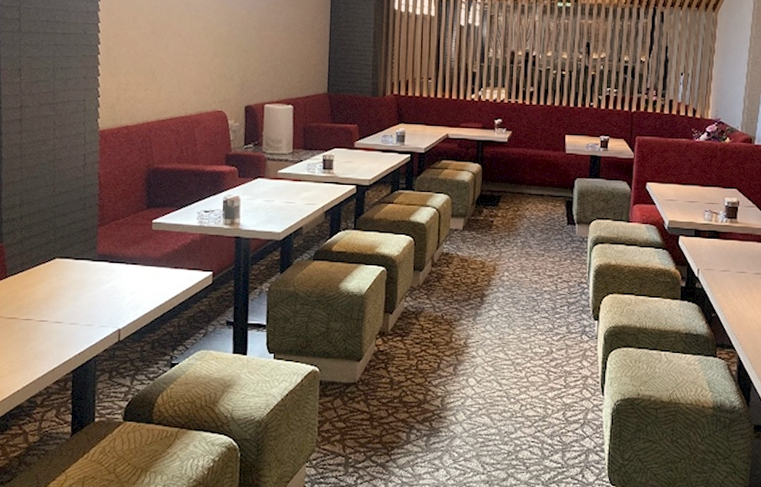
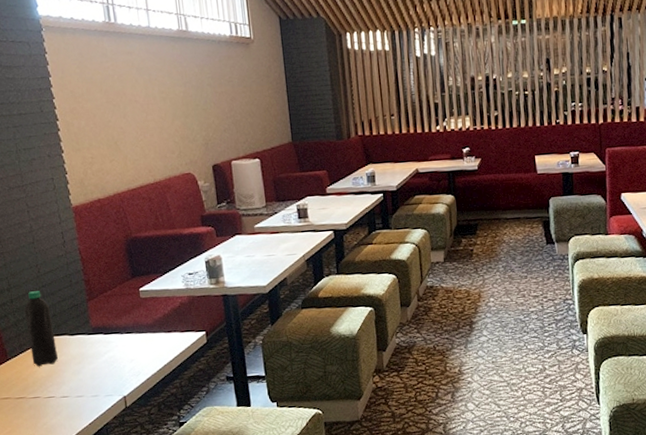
water bottle: none [31,210,59,288] -> present [24,291,58,367]

